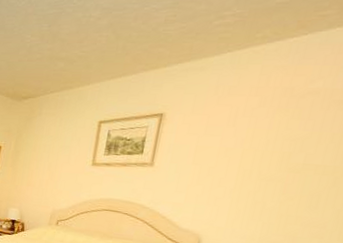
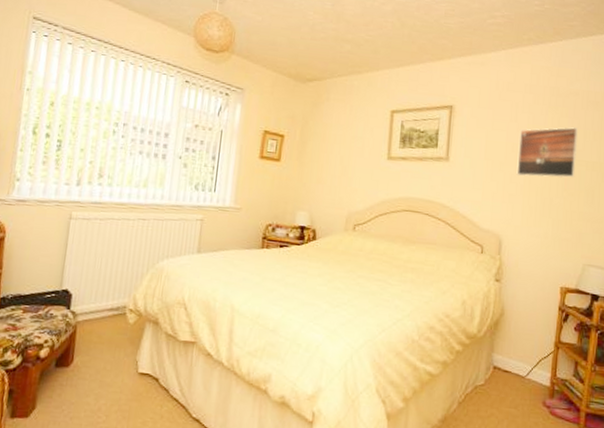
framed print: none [227,130,311,183] -> present [516,127,578,178]

